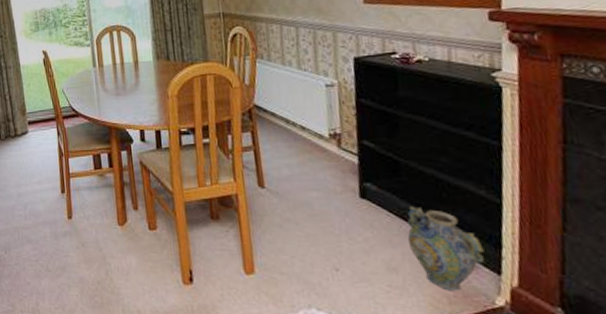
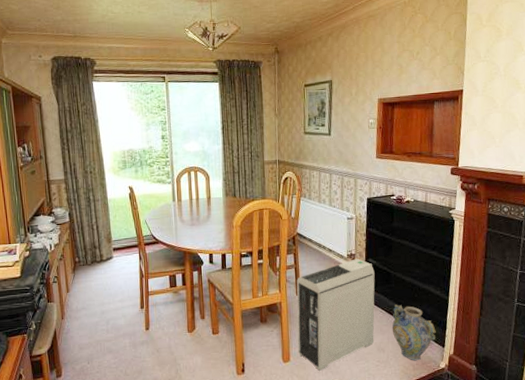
air purifier: none [257,140,381,290] -> present [296,259,375,371]

